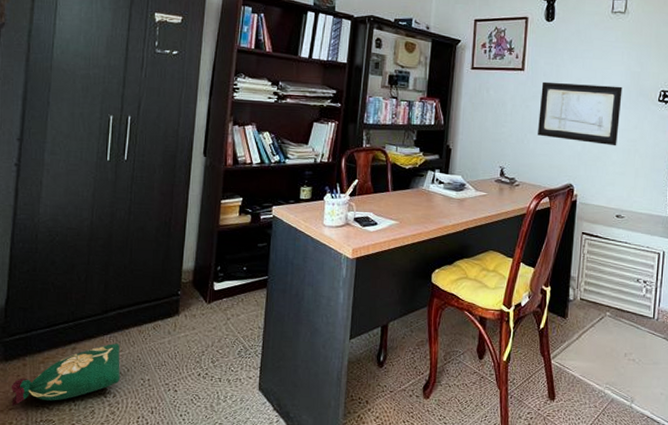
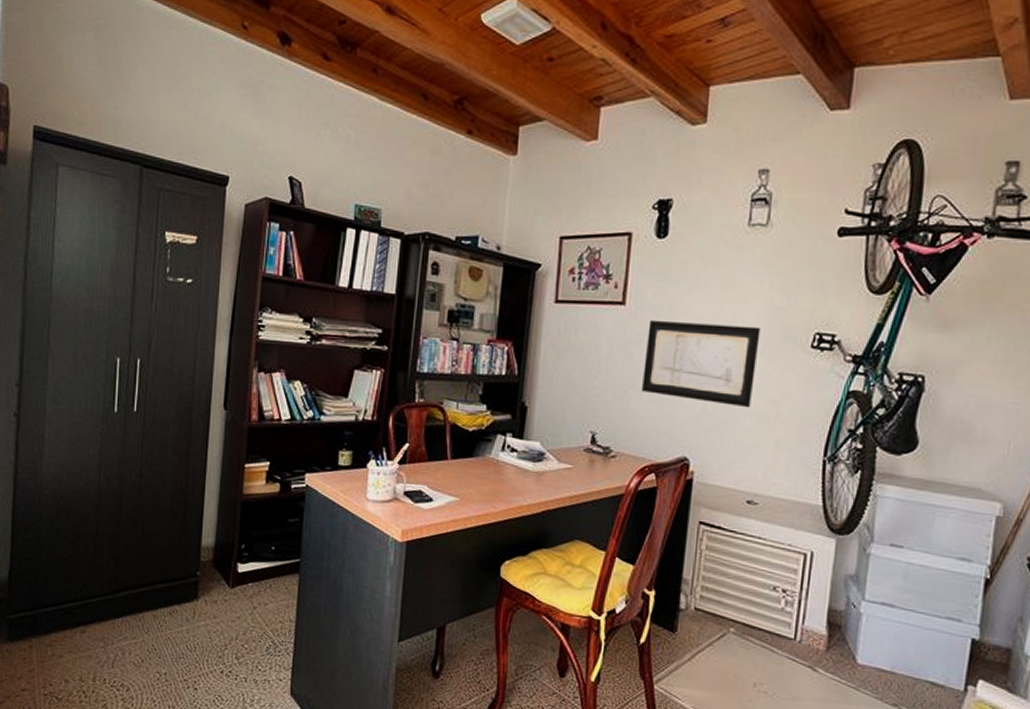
bag: present [11,343,120,407] -> none [17,629,134,694]

